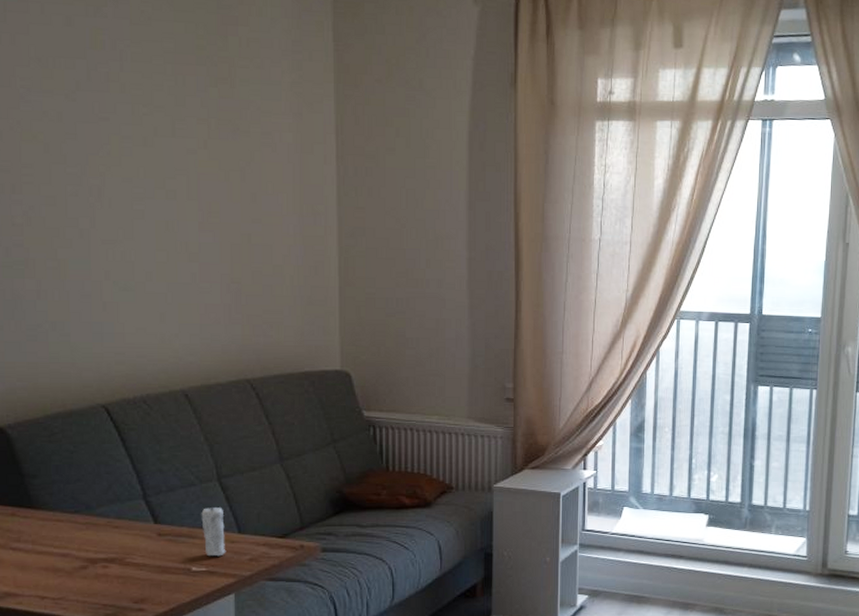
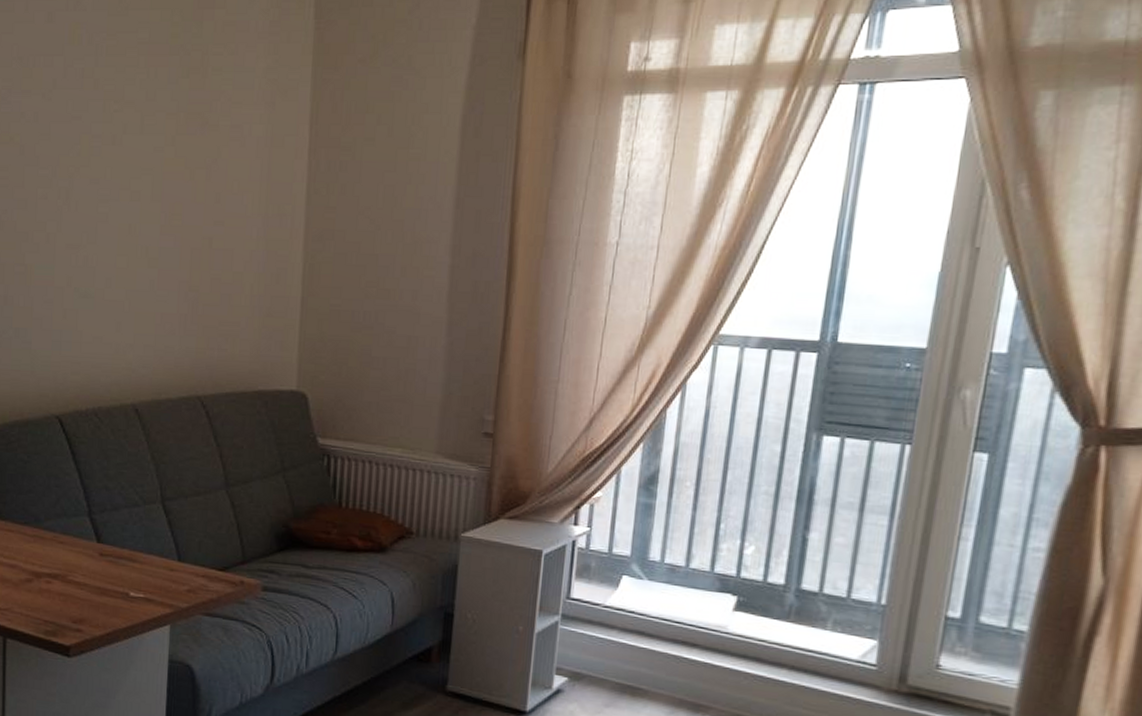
candle: present [201,501,226,557] -> none [142,525,165,584]

